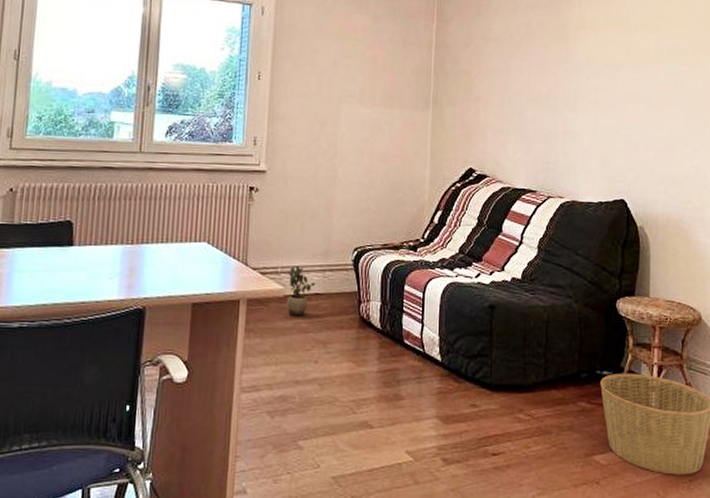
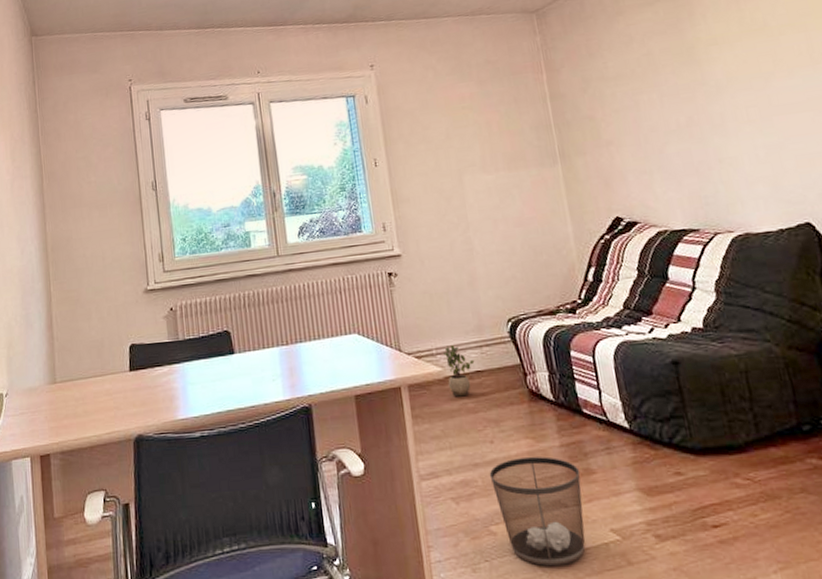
waste bin: none [307,378,391,481] -> present [489,456,586,566]

